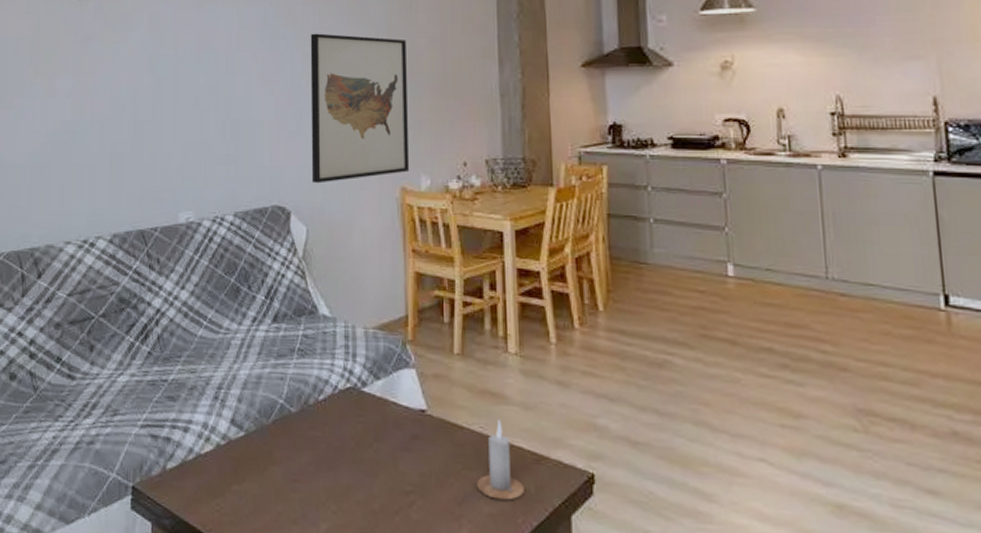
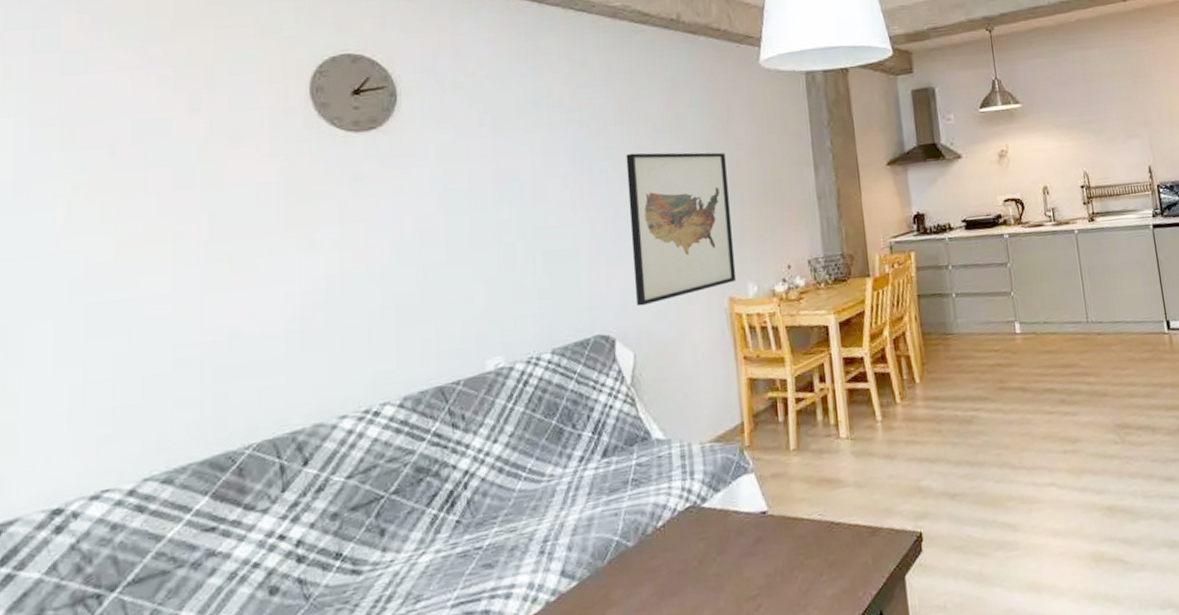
candle: present [477,420,524,501] -> none [819,503,863,580]

